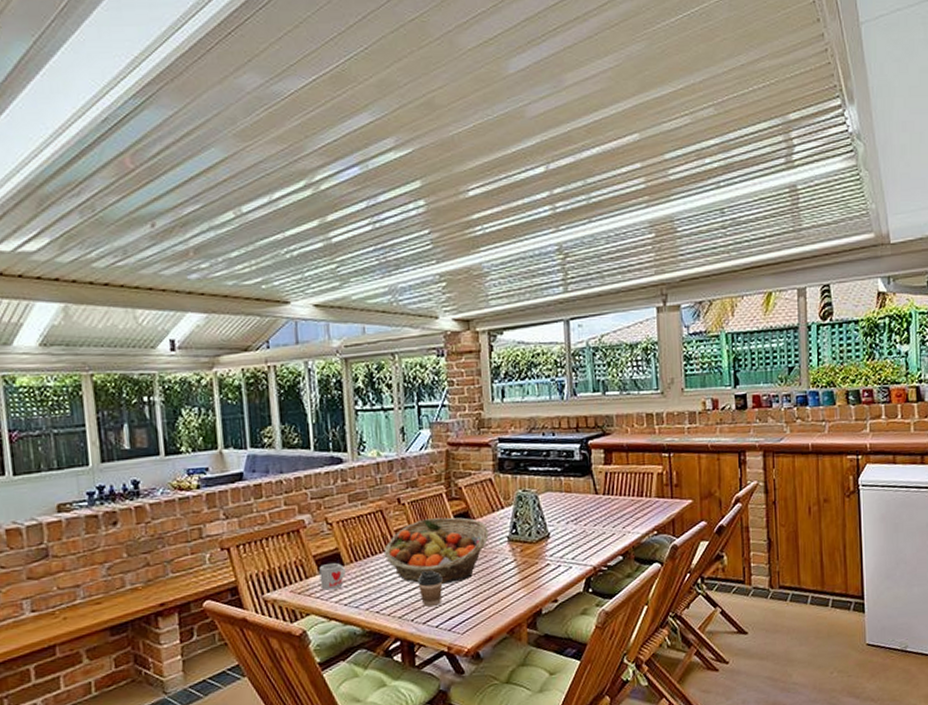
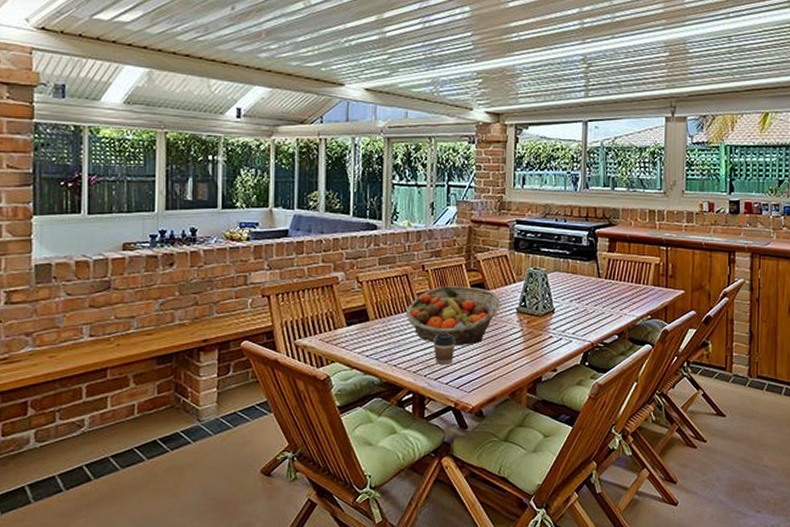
mug: present [319,563,346,590] -> none [347,318,371,342]

